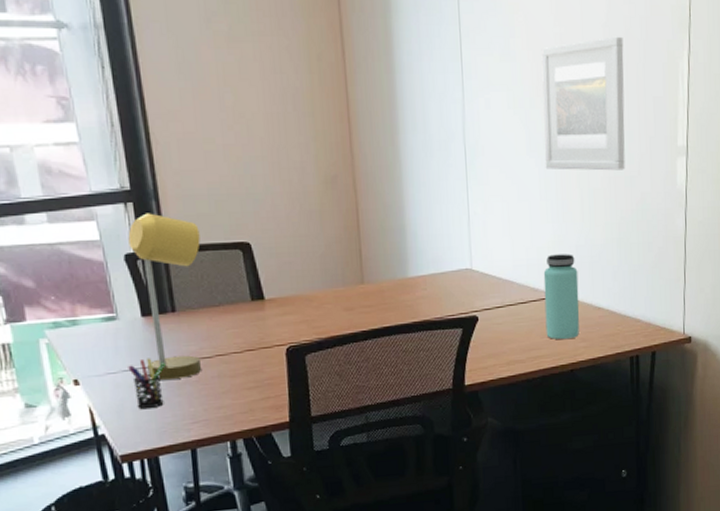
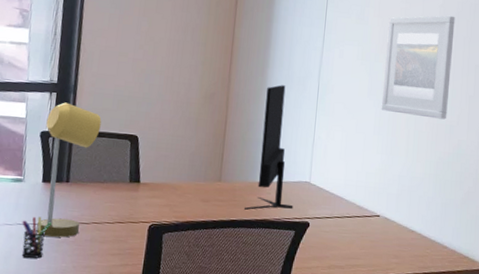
monitor: none [397,153,456,314] -> present [243,85,294,211]
bottle: present [543,254,580,340] -> none [365,180,398,254]

